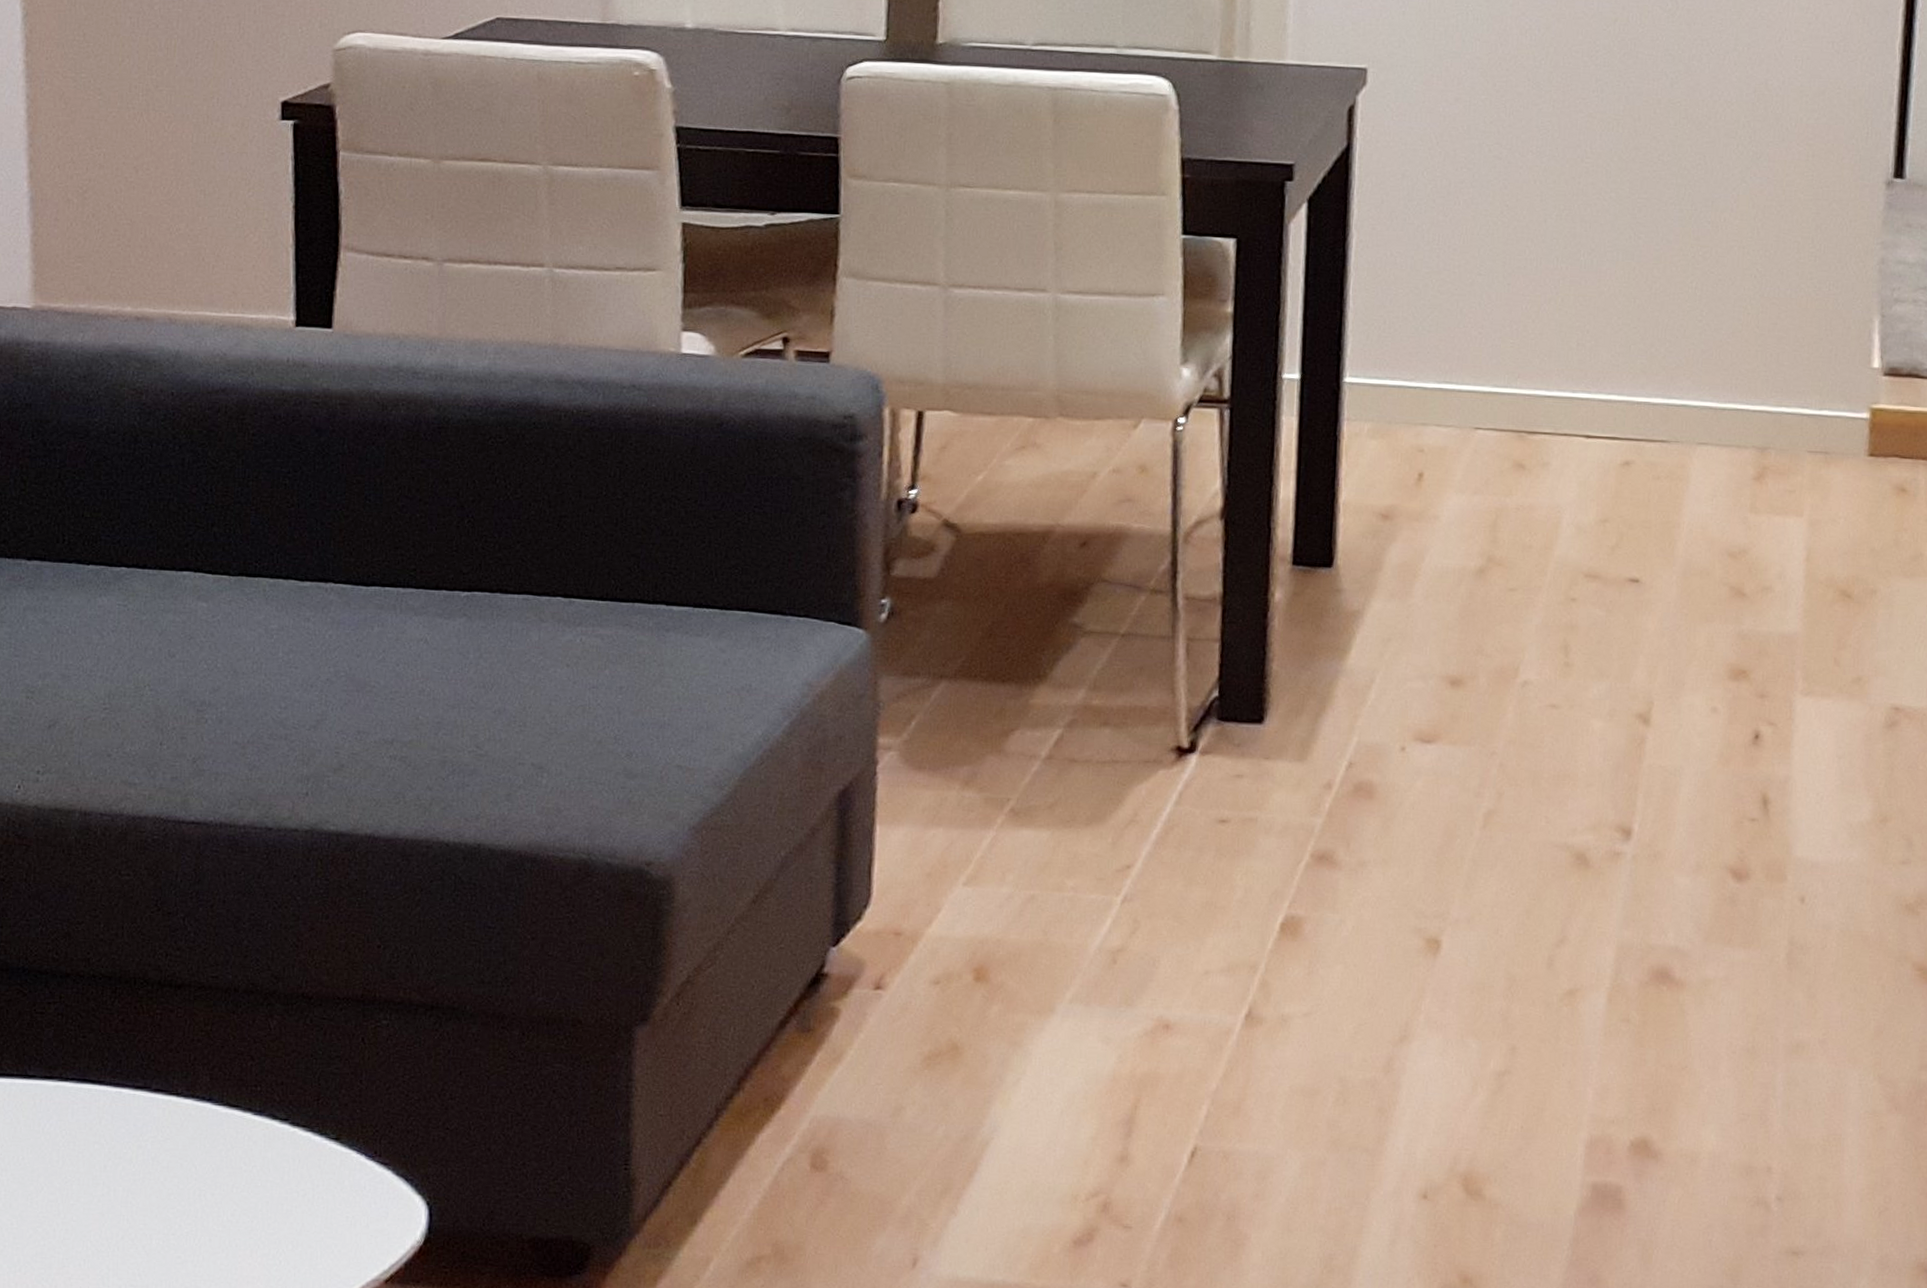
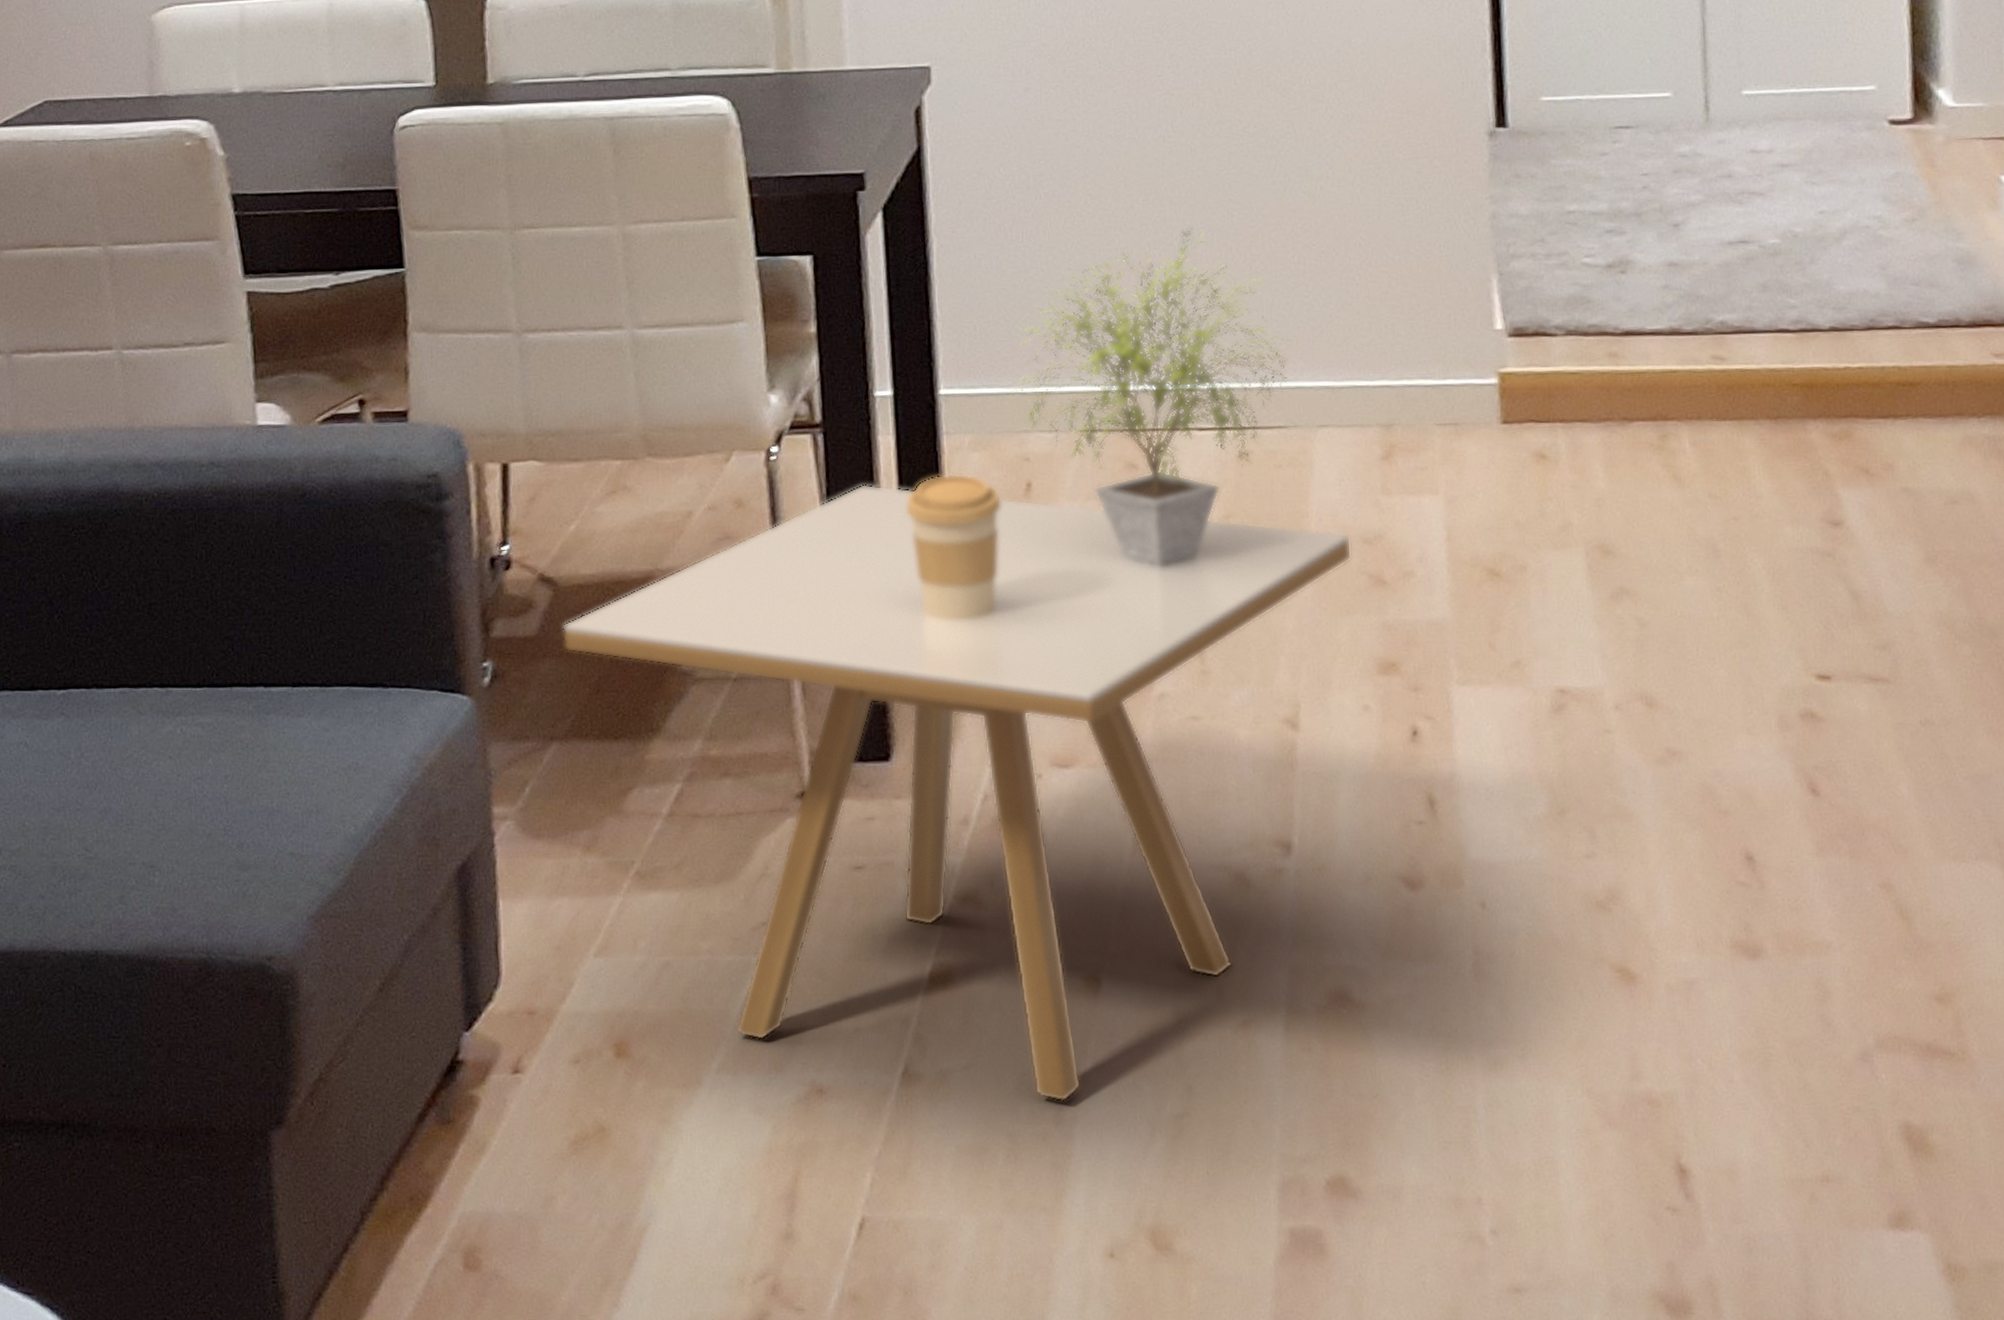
side table: none [961,460,1718,1052] -> present [563,483,1352,1102]
coffee cup: none [1302,457,1394,597] -> present [906,473,1002,621]
potted plant: none [1412,245,1684,564] -> present [1010,227,1297,568]

